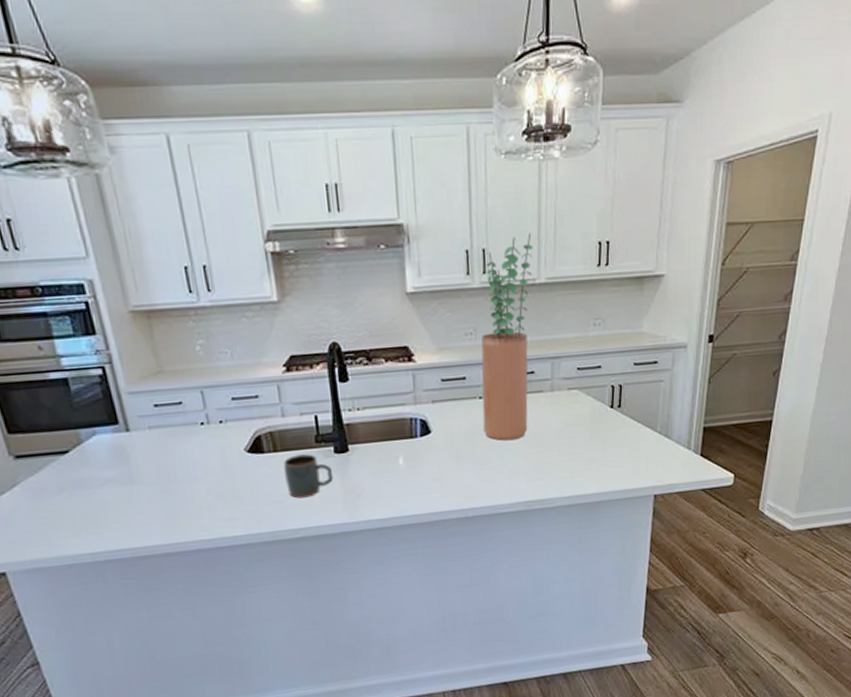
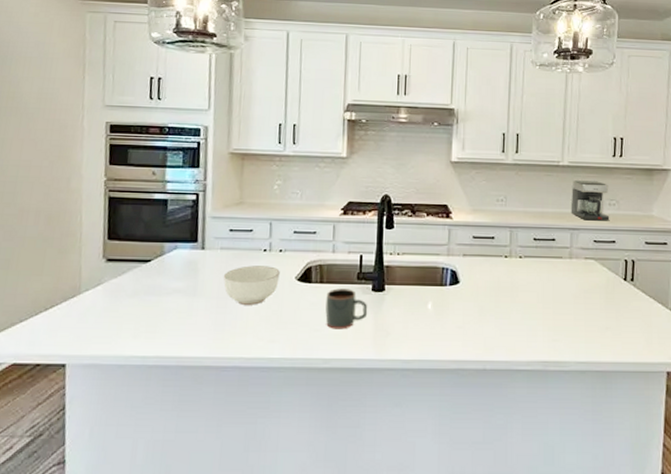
bowl: none [159,440,227,486] -> present [223,265,280,305]
vase: present [481,232,534,441] -> none [507,125,559,300]
coffee maker: none [550,298,595,347] -> present [571,180,610,221]

